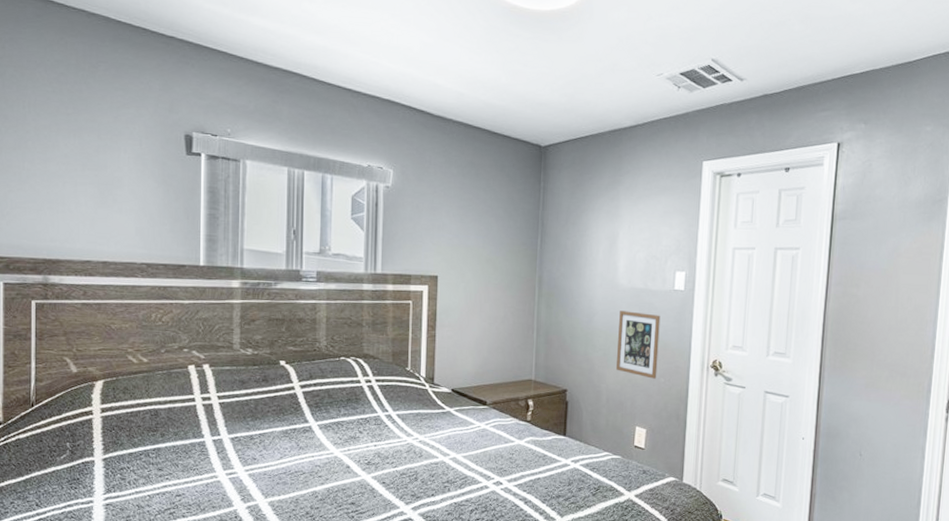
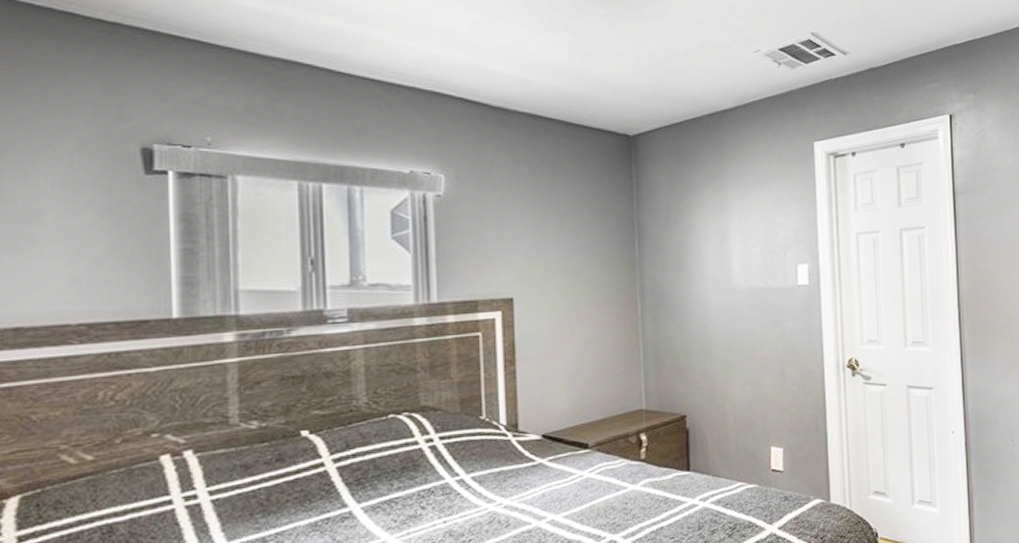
picture frame: present [616,310,661,379] -> none [739,314,789,389]

